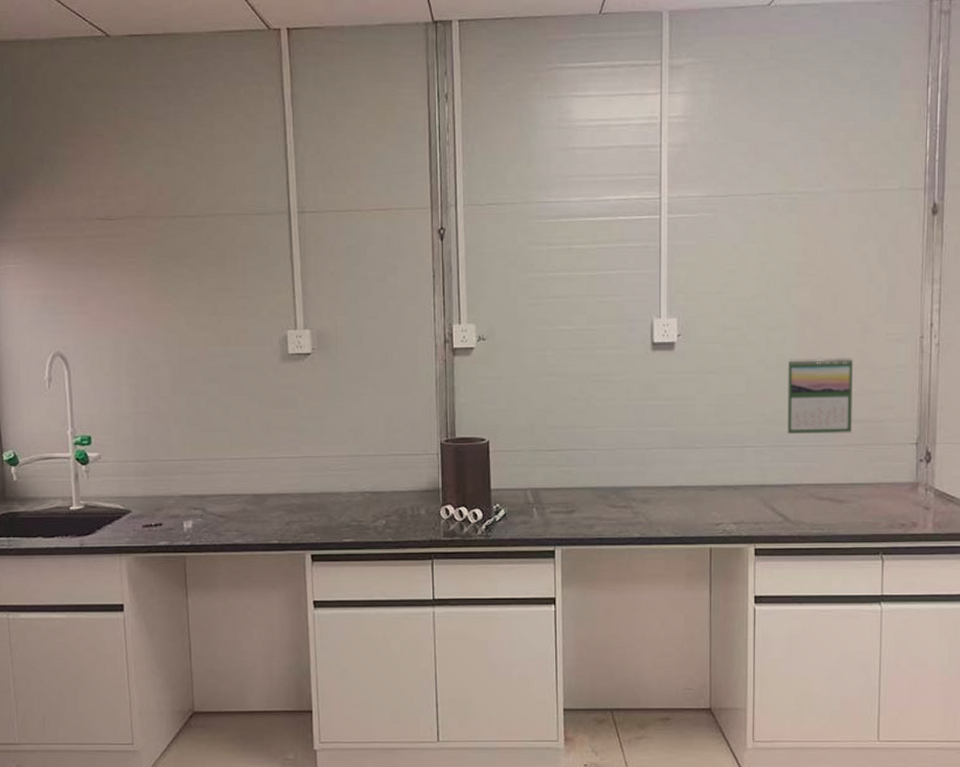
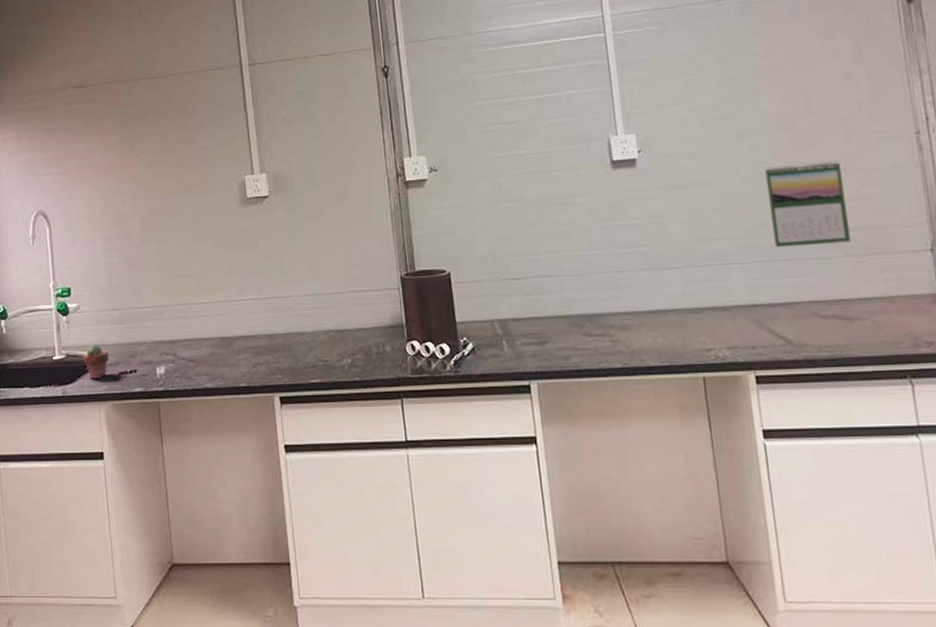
potted succulent: none [104,495,132,531] -> present [83,344,109,379]

